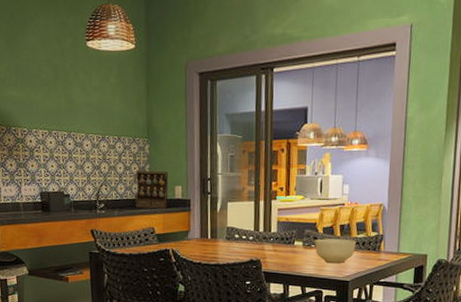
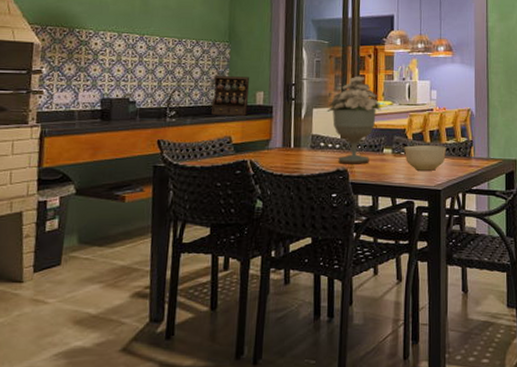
bouquet: none [241,170,293,255] -> present [327,76,381,164]

